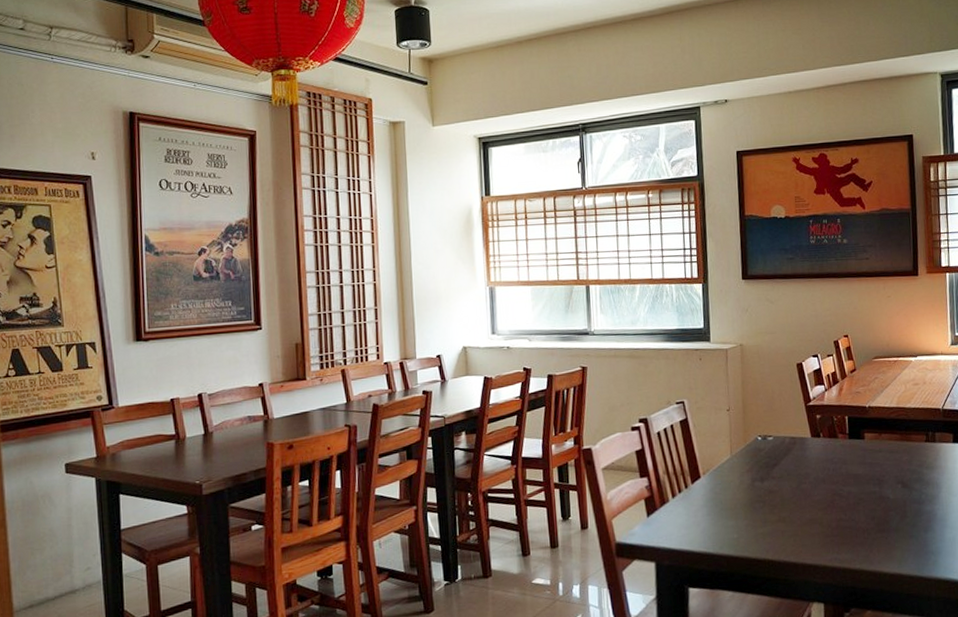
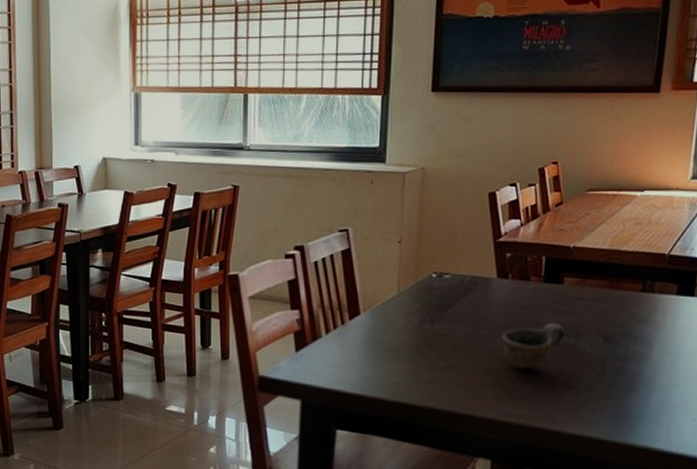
cup: none [820,473,872,517] -> present [501,322,567,369]

